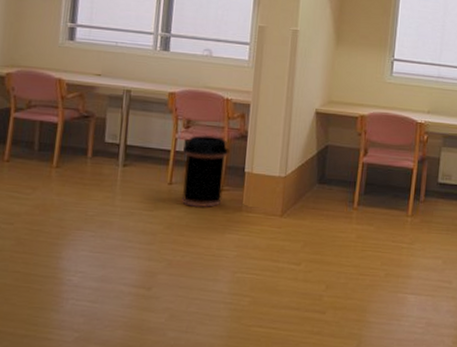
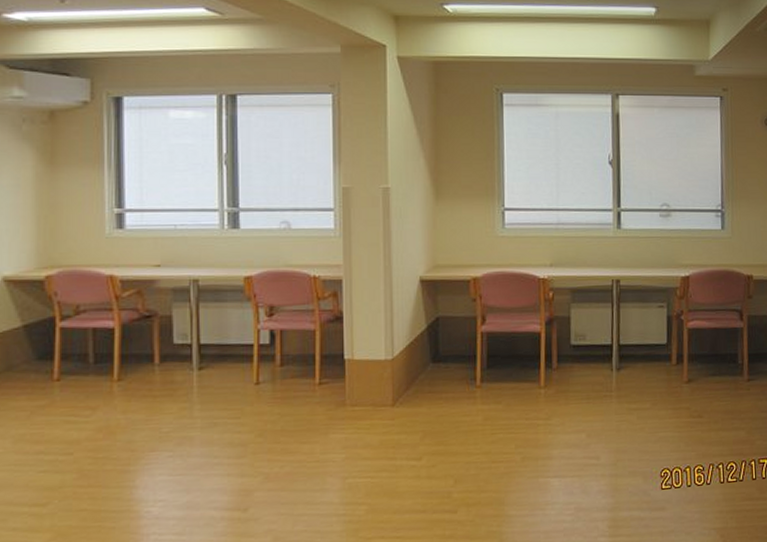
trash can: present [182,134,229,208] -> none [269,320,323,408]

